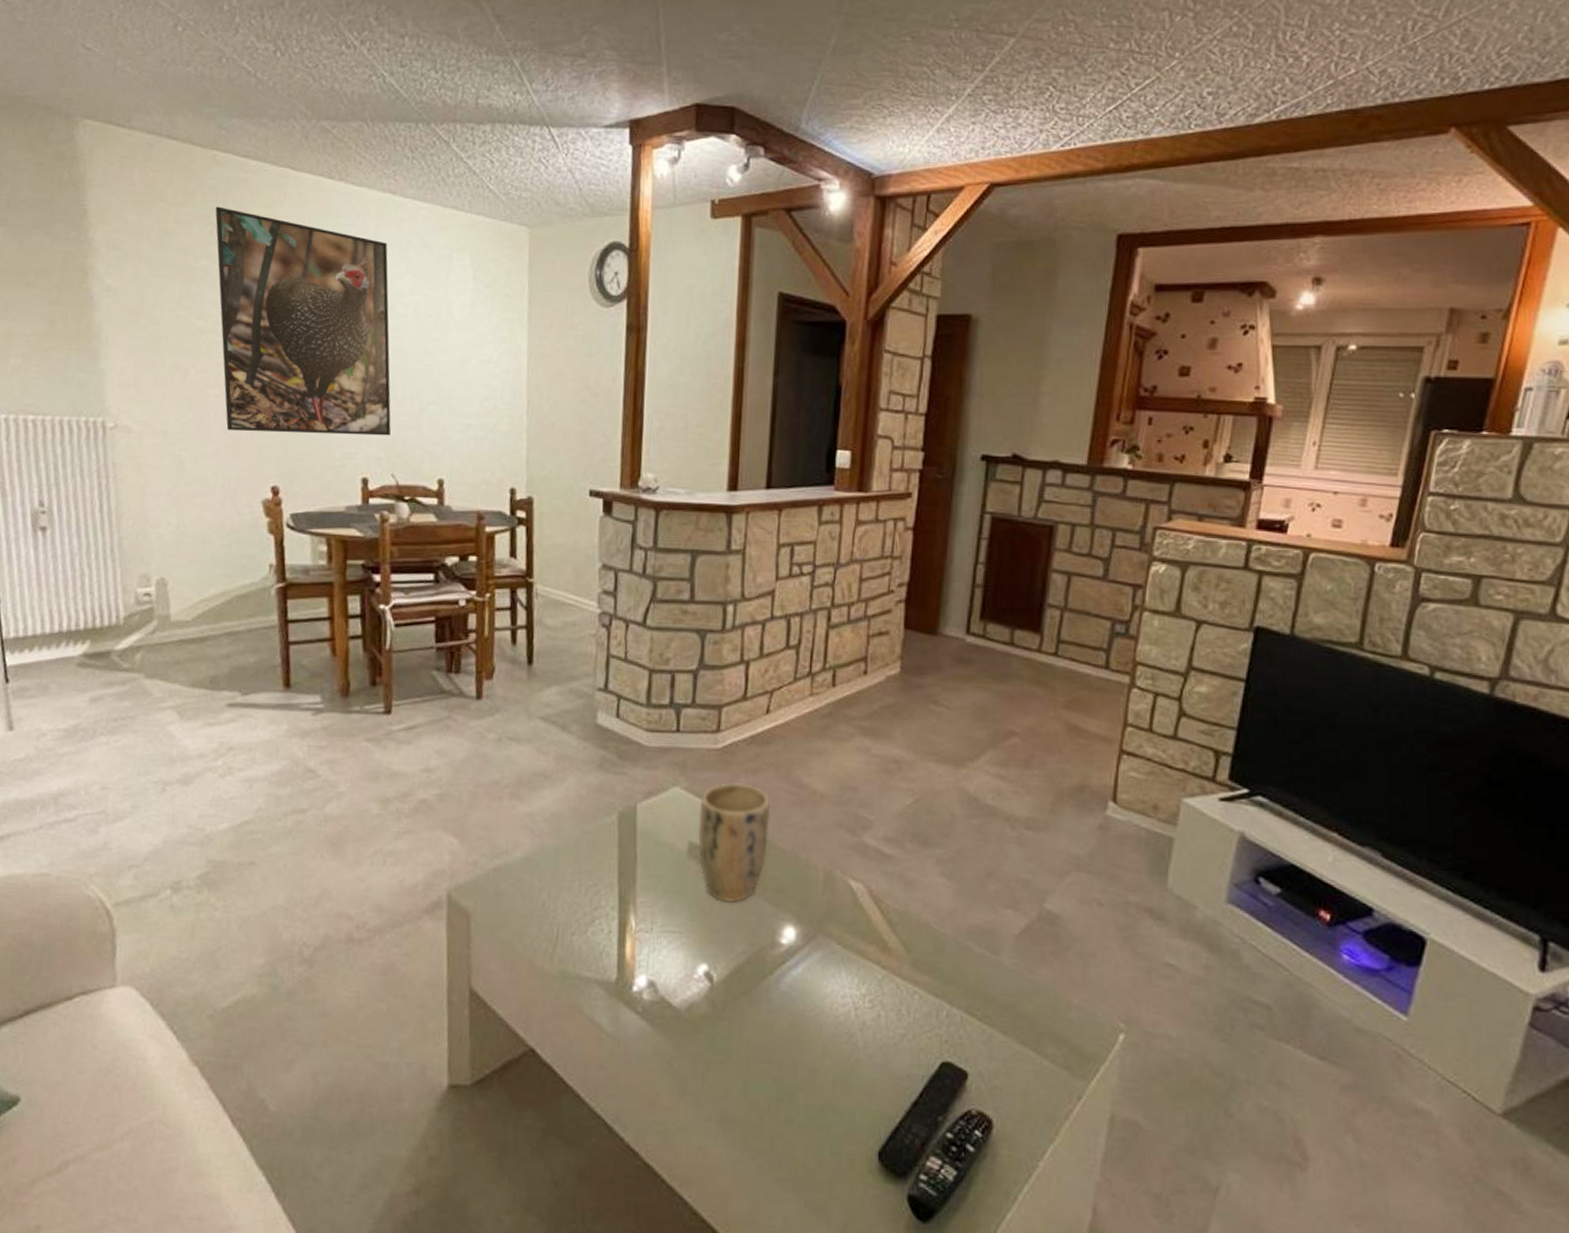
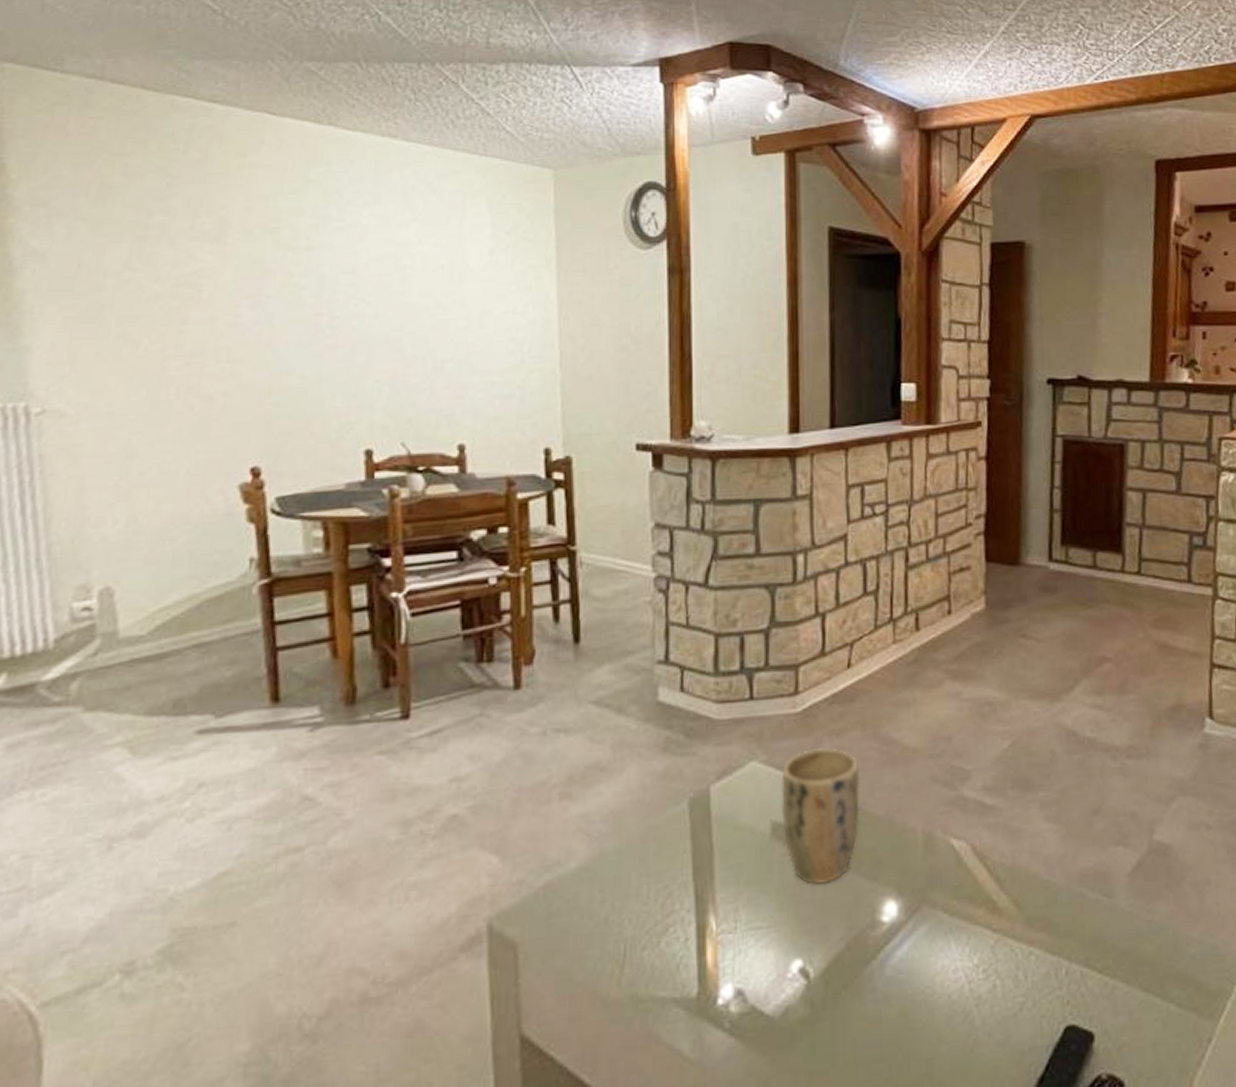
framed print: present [215,206,391,436] -> none [173,156,399,408]

